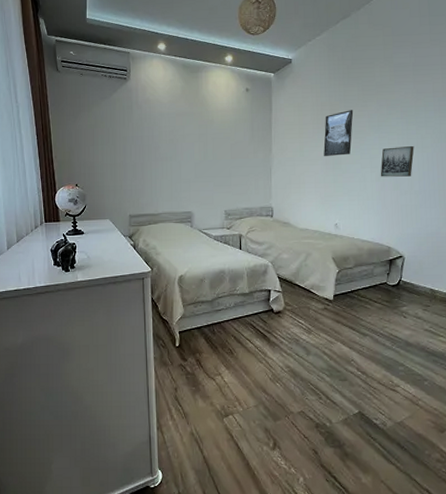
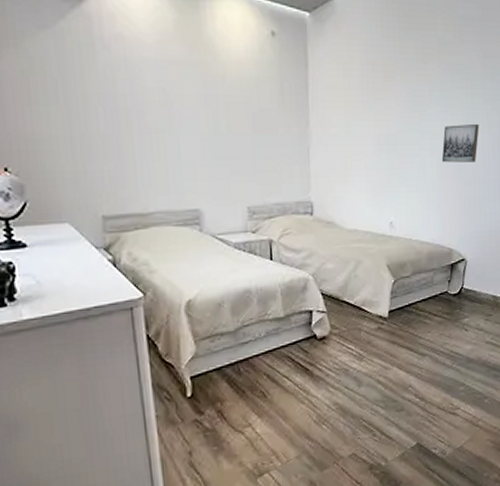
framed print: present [323,110,354,156] -> none [375,73,411,134]

